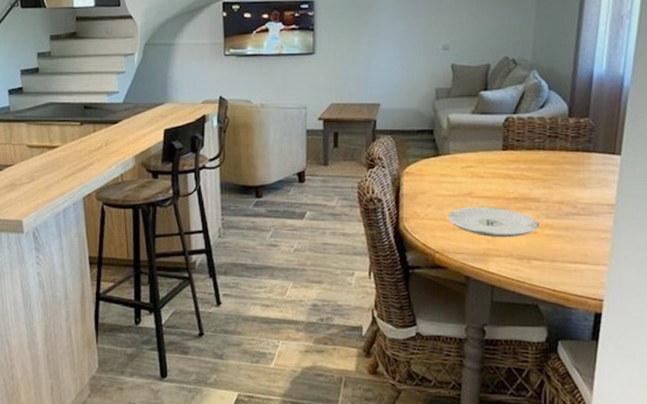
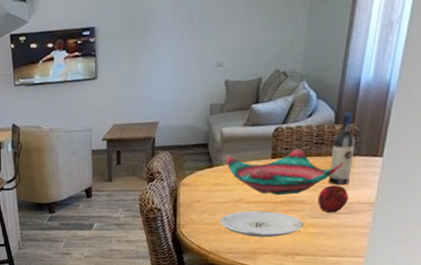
decorative bowl: none [453,141,579,190] -> present [225,148,343,195]
apple: none [554,183,586,214] -> present [318,185,348,213]
wine bottle: none [564,105,592,183] -> present [328,111,356,185]

